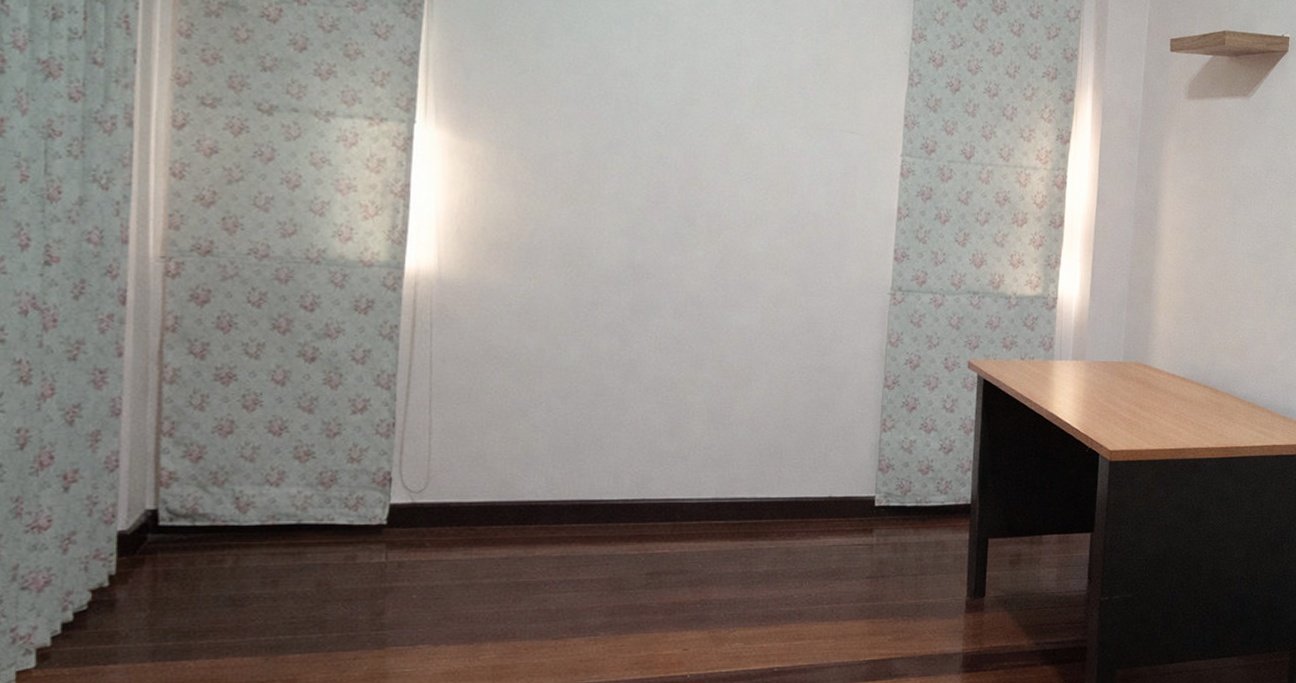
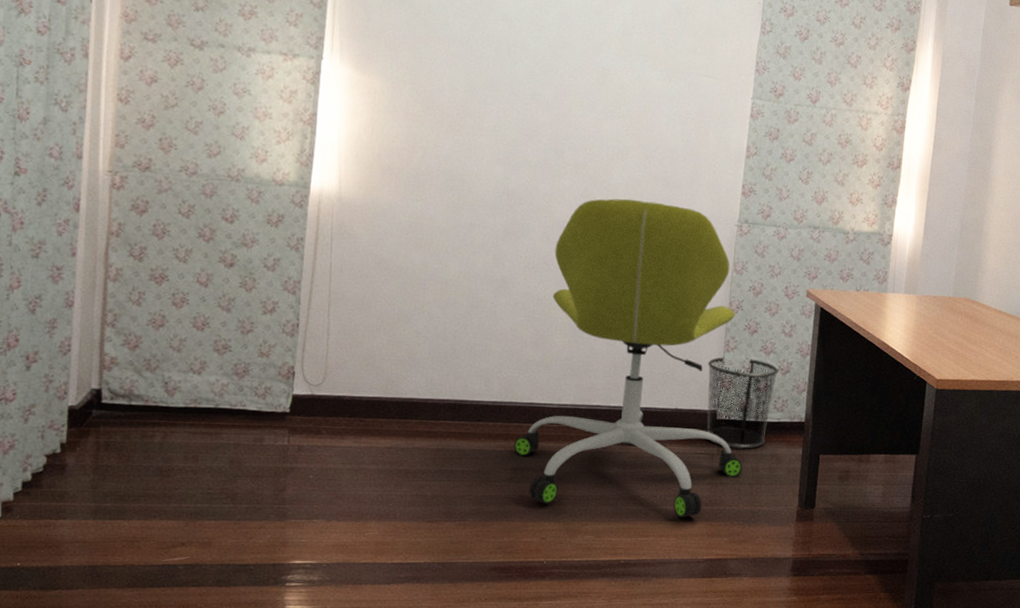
office chair: none [649,268,905,616] -> present [514,198,743,518]
waste bin: none [862,437,940,537] -> present [707,357,778,449]

